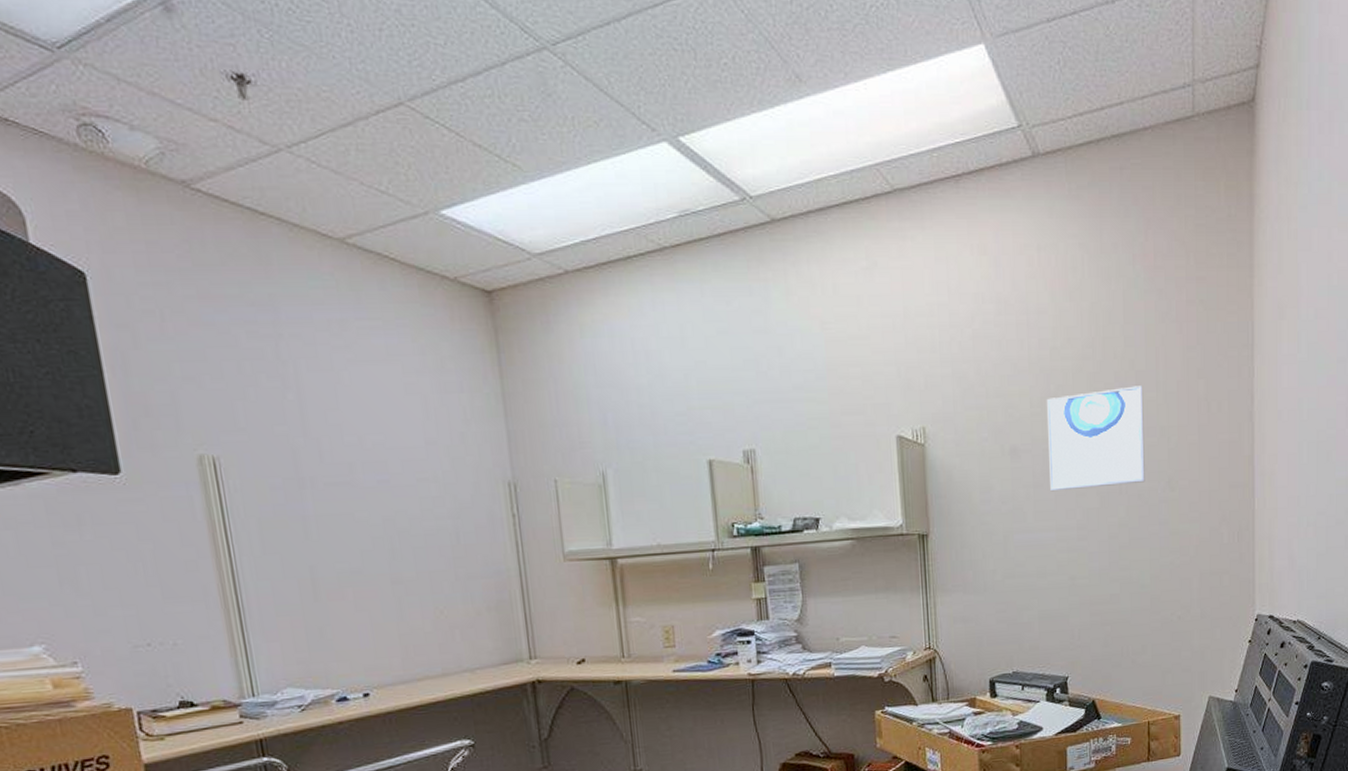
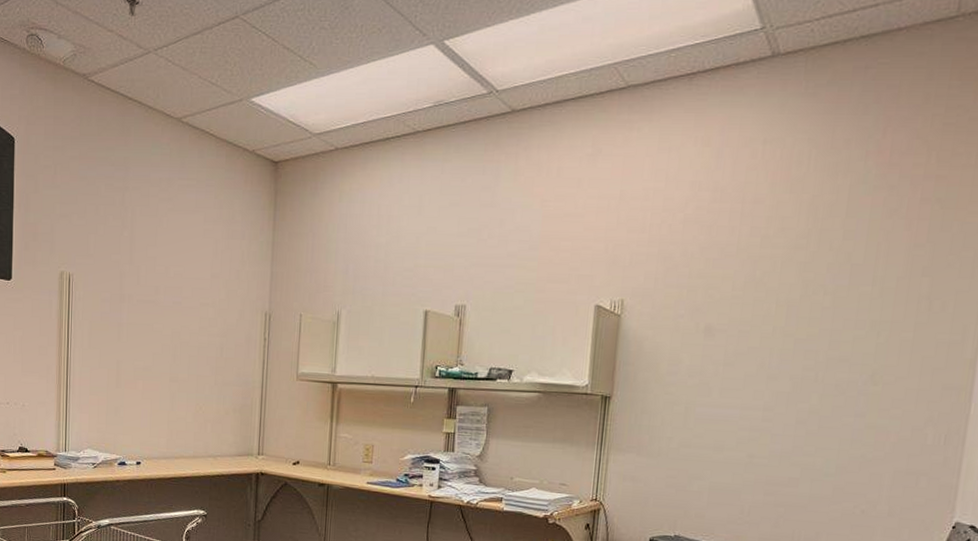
wall art: present [1047,386,1145,492] -> none [741,278,858,373]

